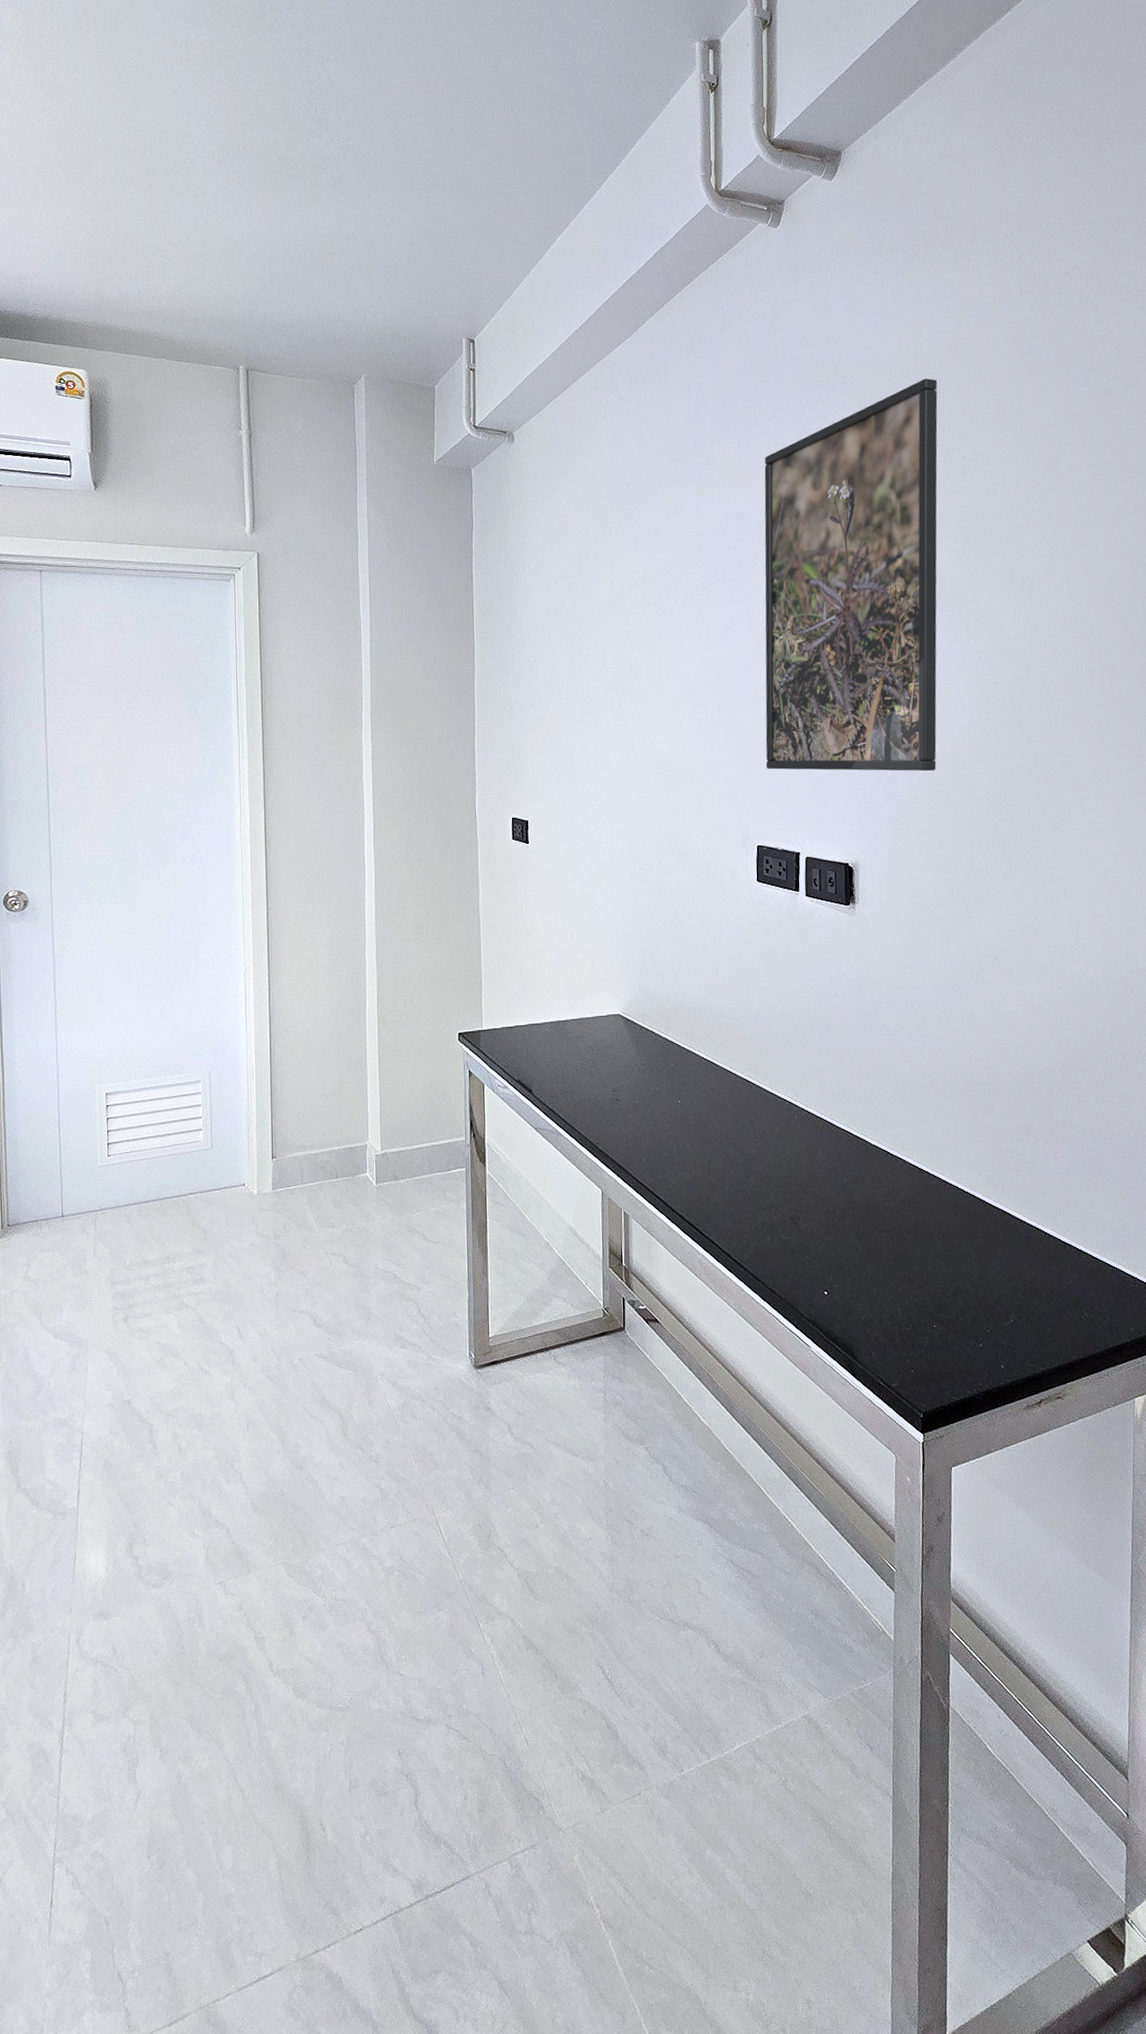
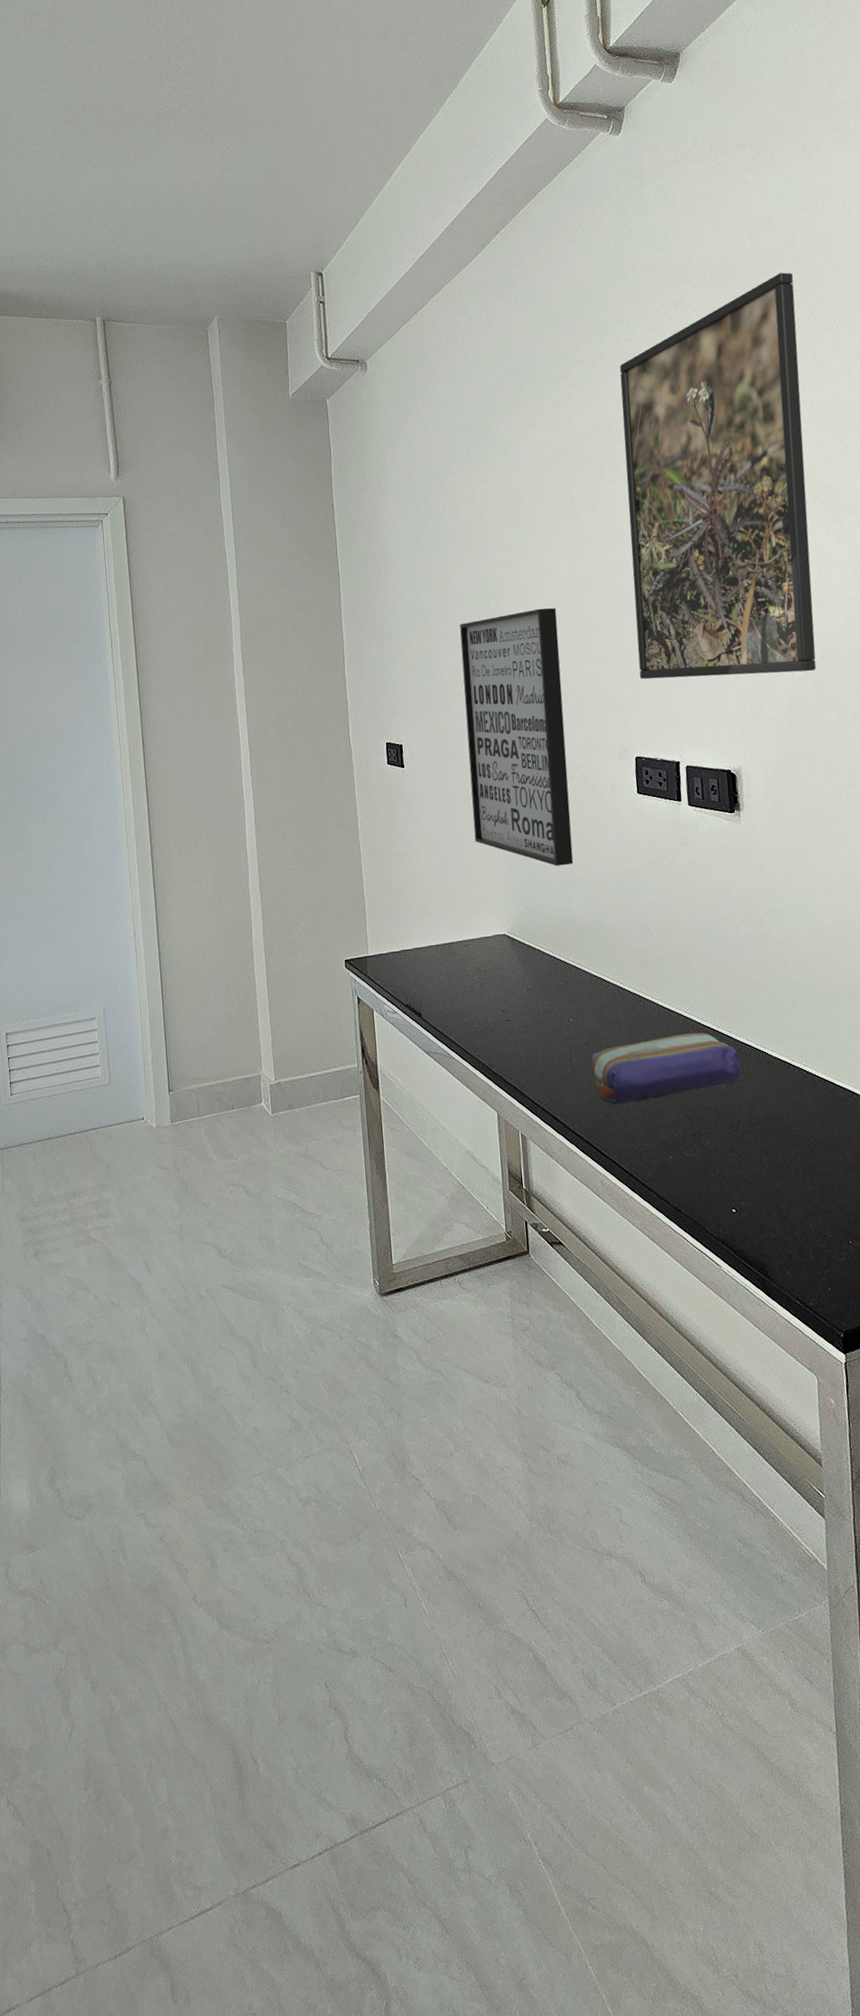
wall art: none [592,693,691,949] -> present [460,607,574,866]
pencil case: none [697,1119,841,1186] -> present [591,1033,741,1105]

